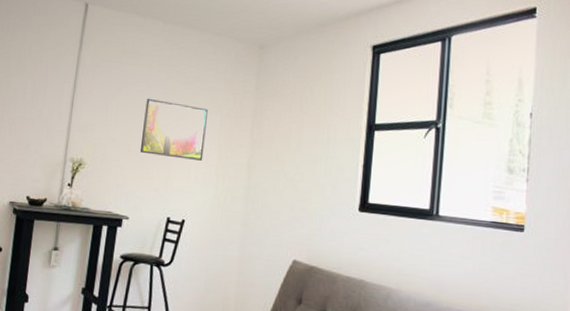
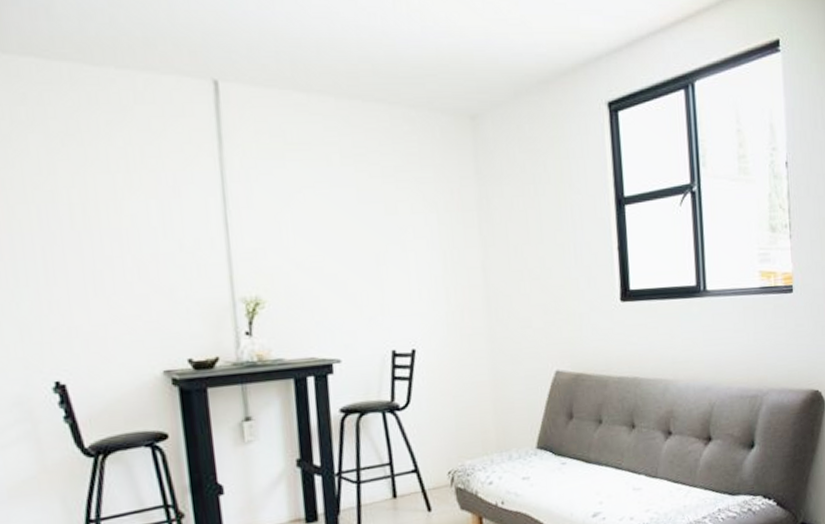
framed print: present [139,98,208,161] -> none [332,202,424,276]

